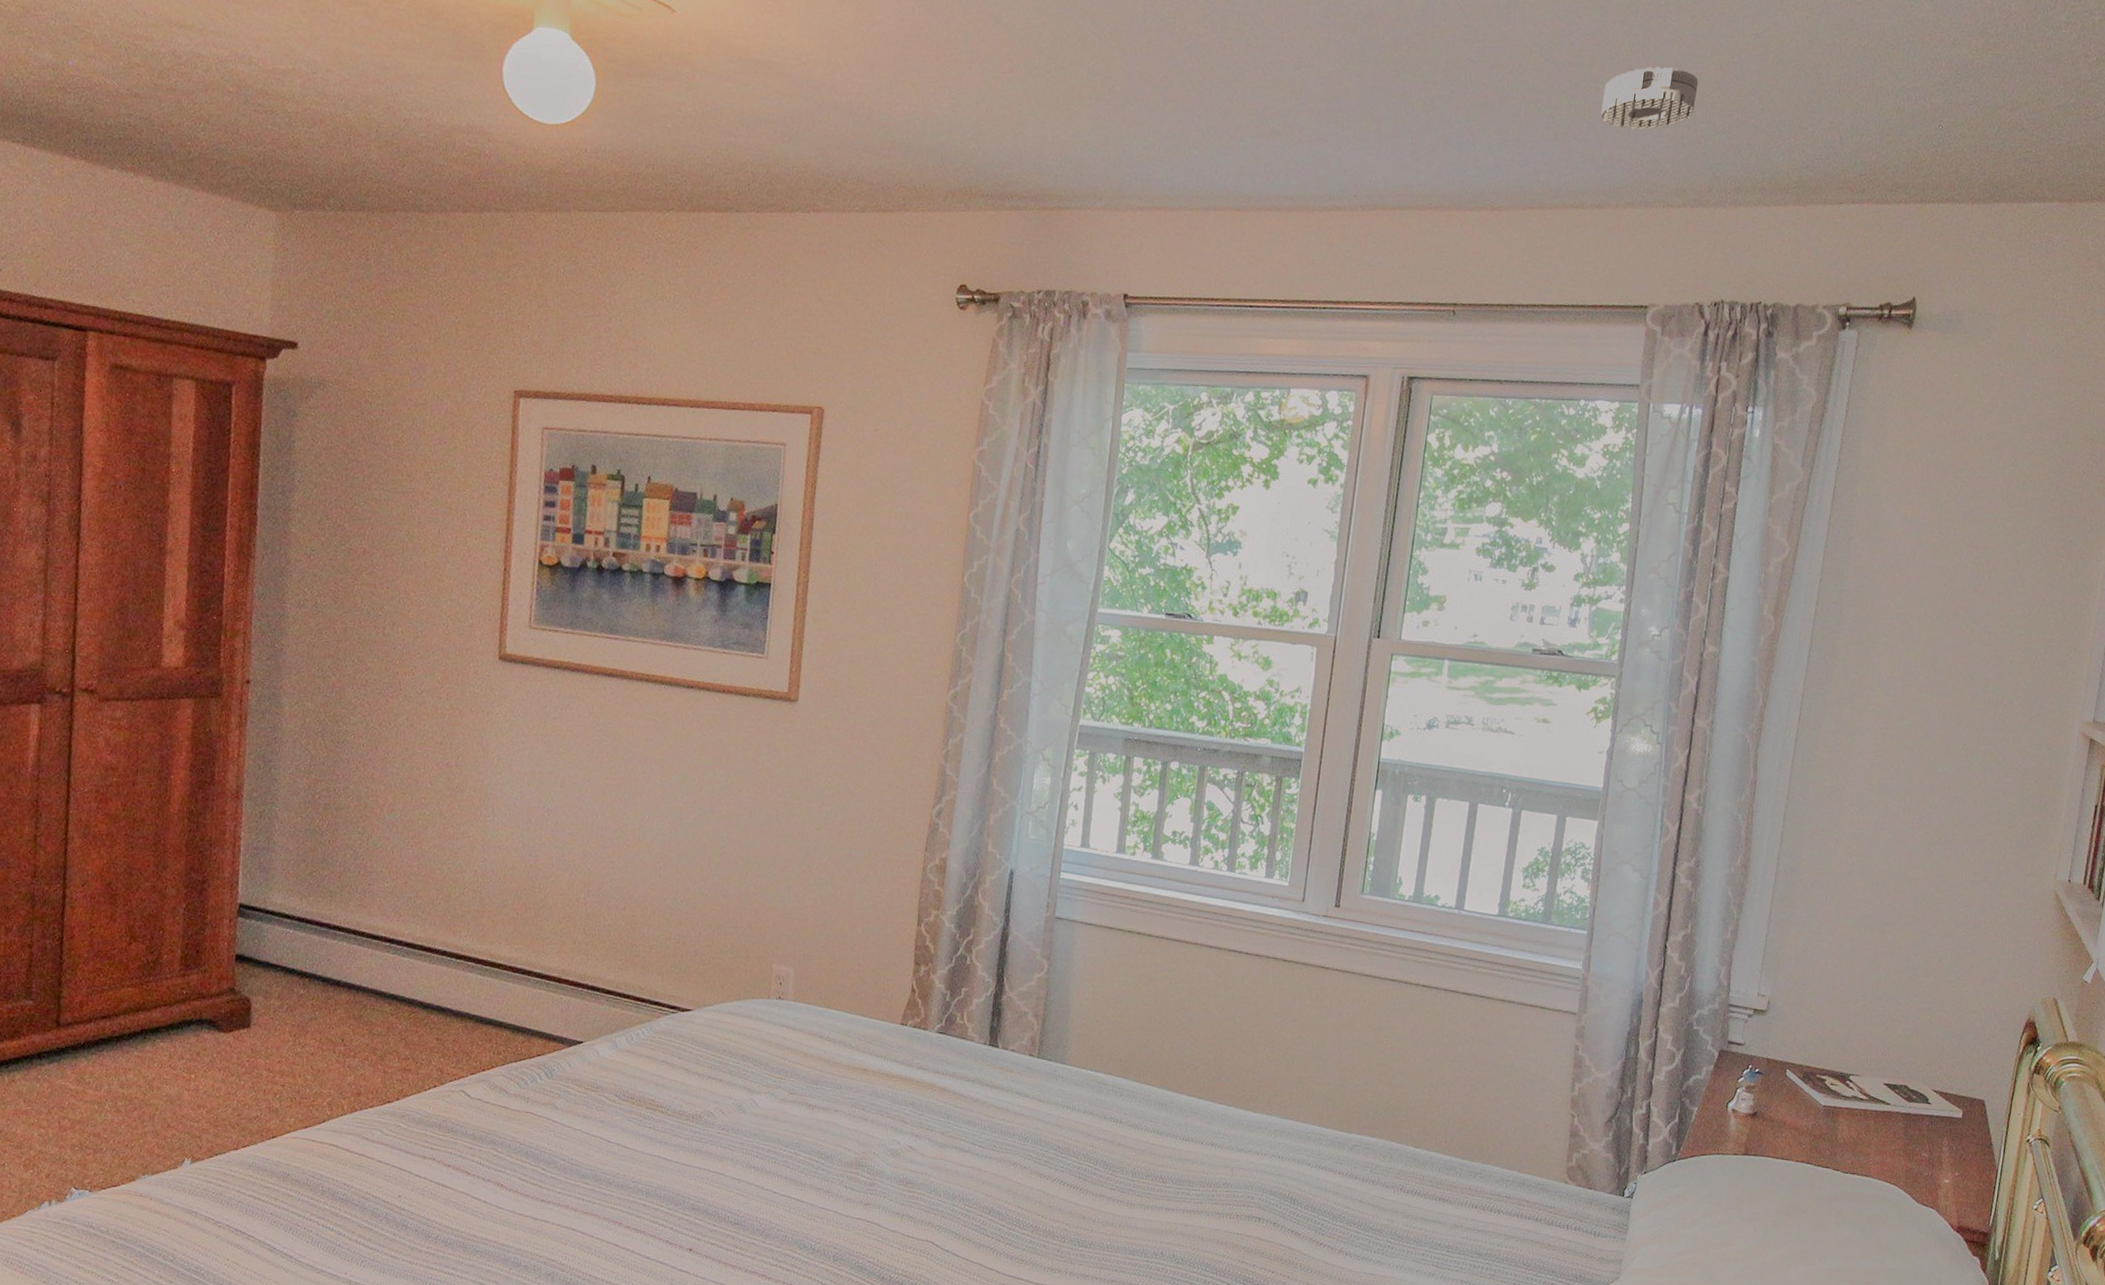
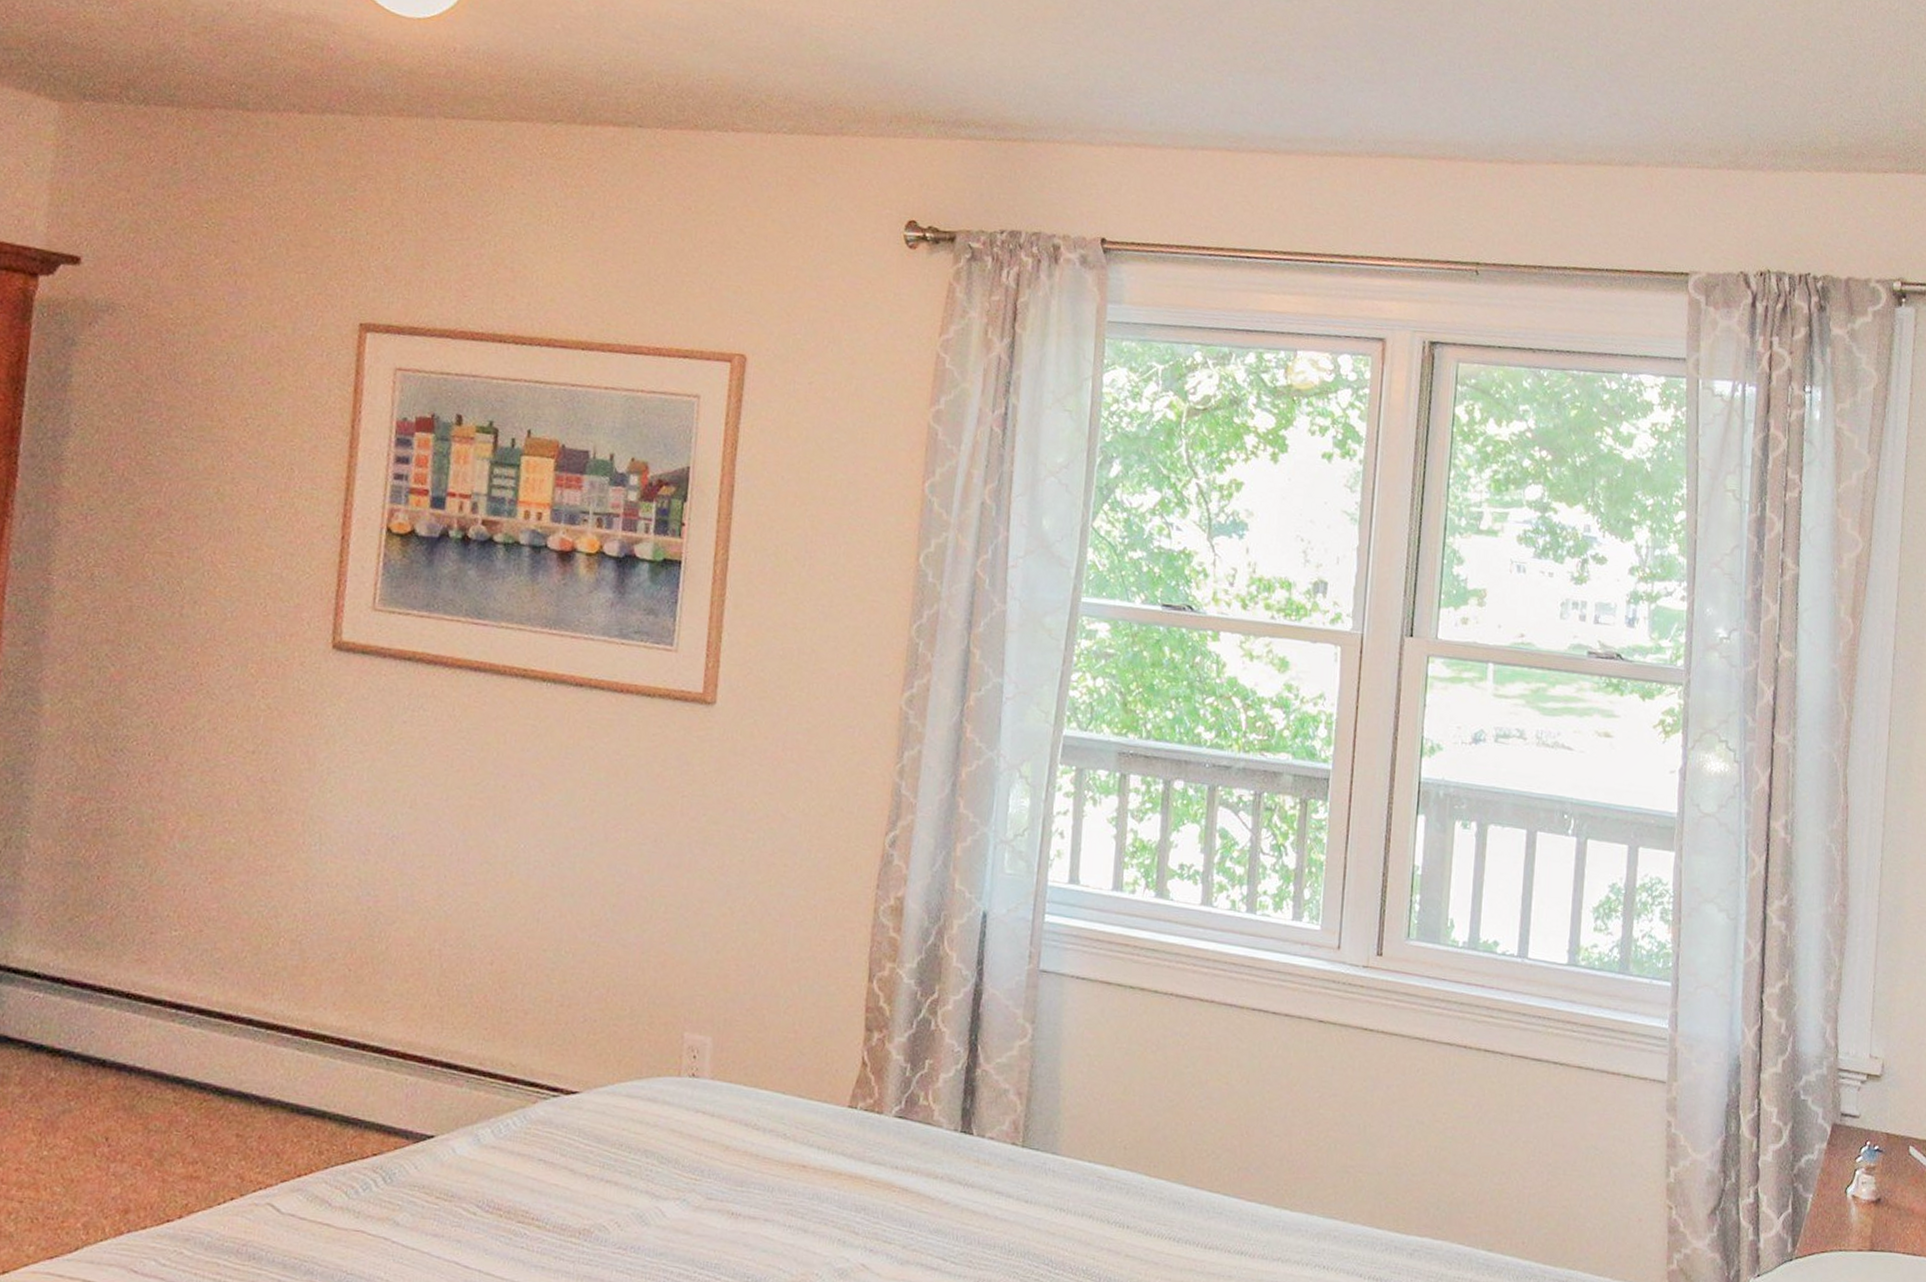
smoke detector: present [1600,66,1699,129] -> none [1623,19,1726,85]

